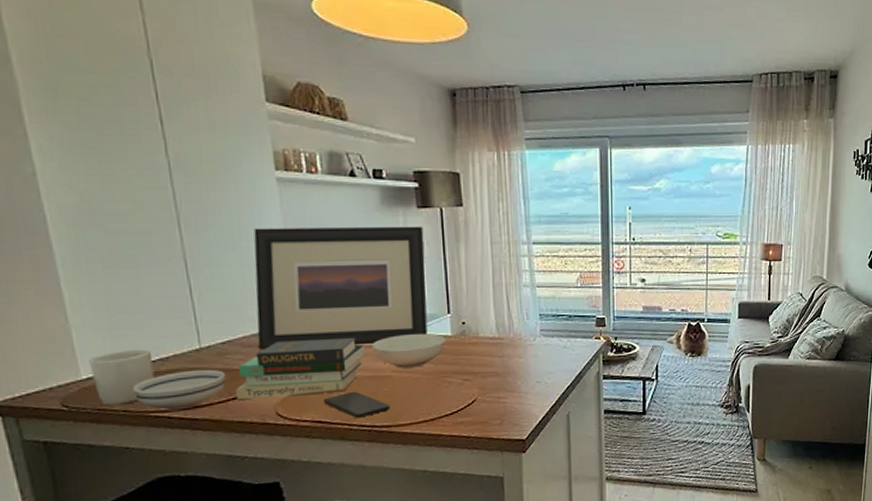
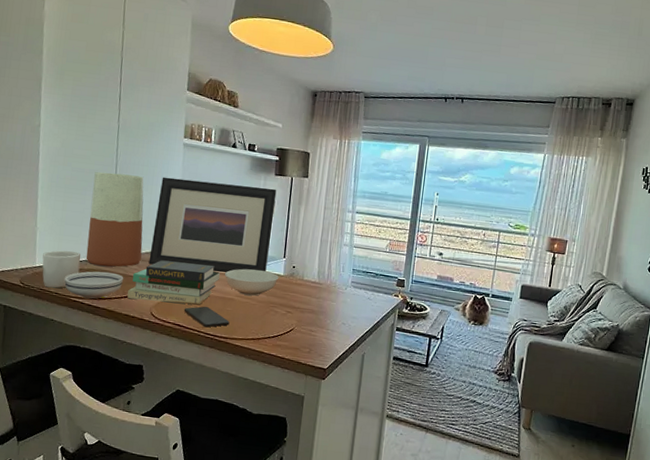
vase: none [145,231,248,364] -> present [85,171,144,267]

